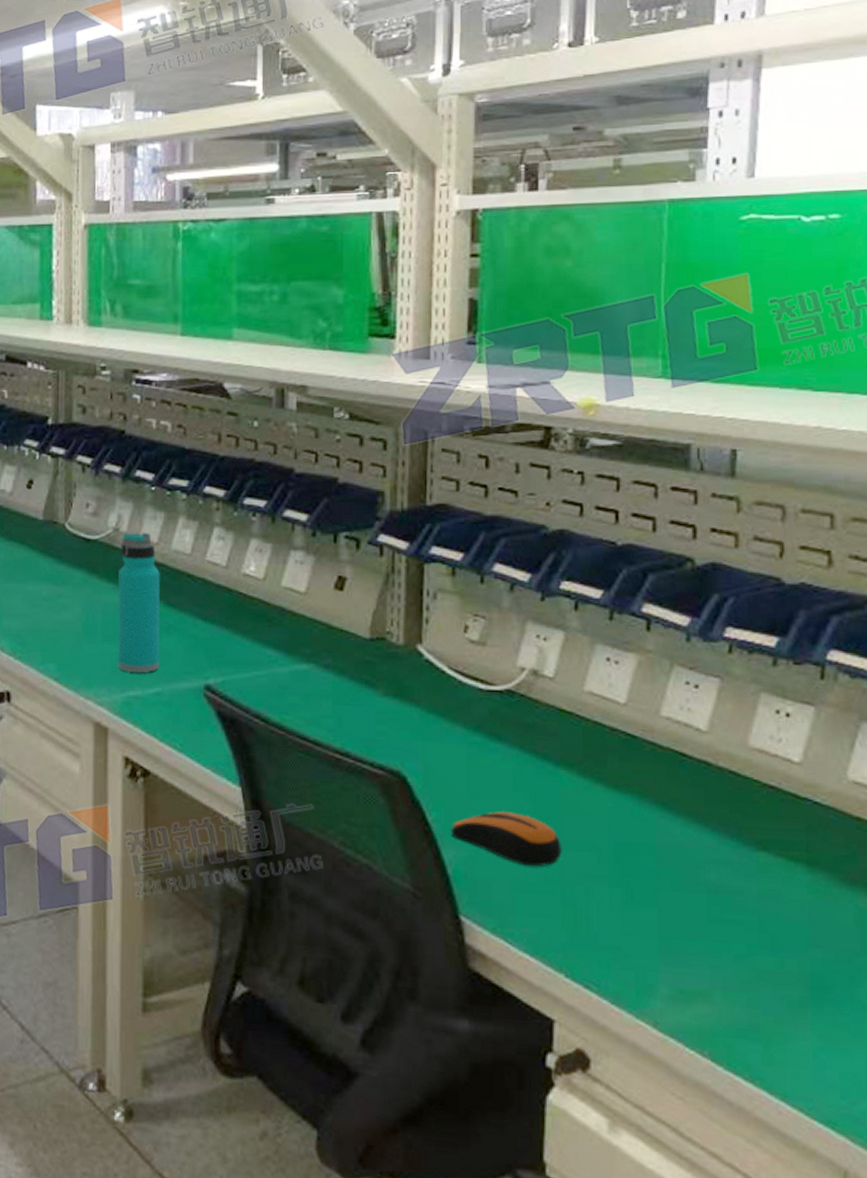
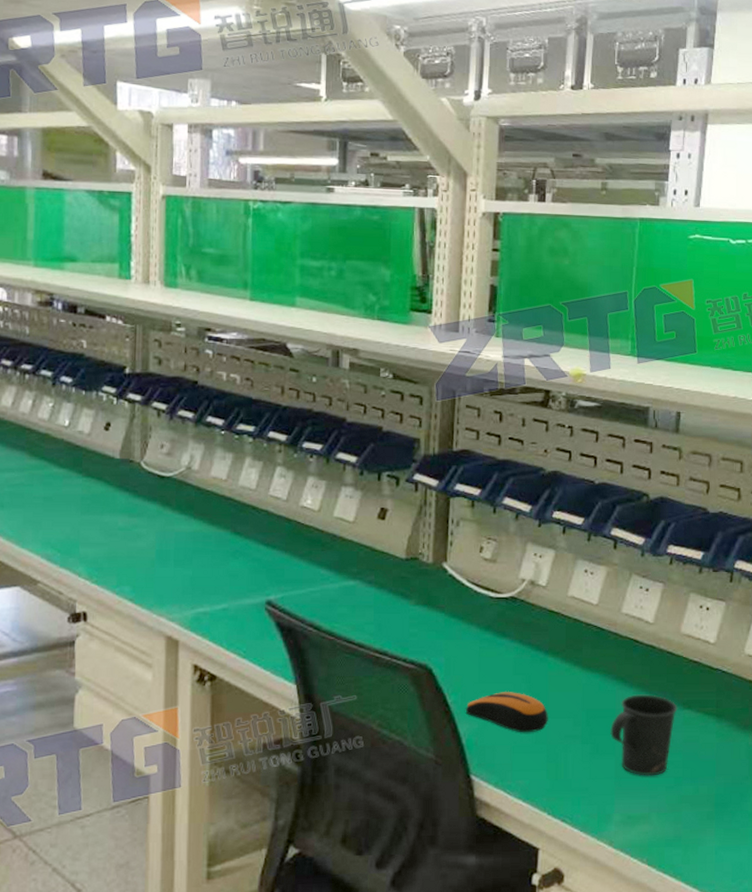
water bottle: present [117,532,160,672] -> none [188,470,228,591]
mug: none [650,826,747,939] -> present [610,694,678,776]

